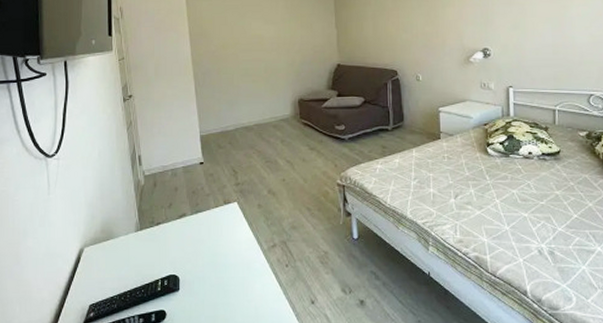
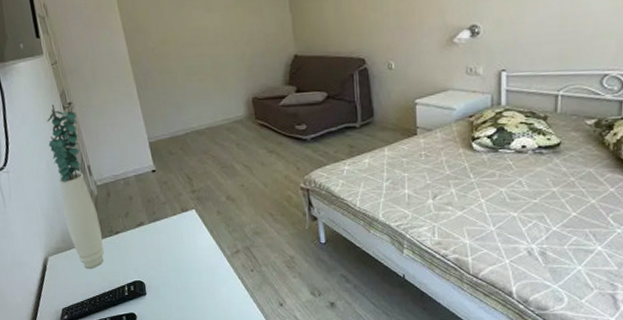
vase: none [103,97,142,261] -> present [46,105,104,268]

